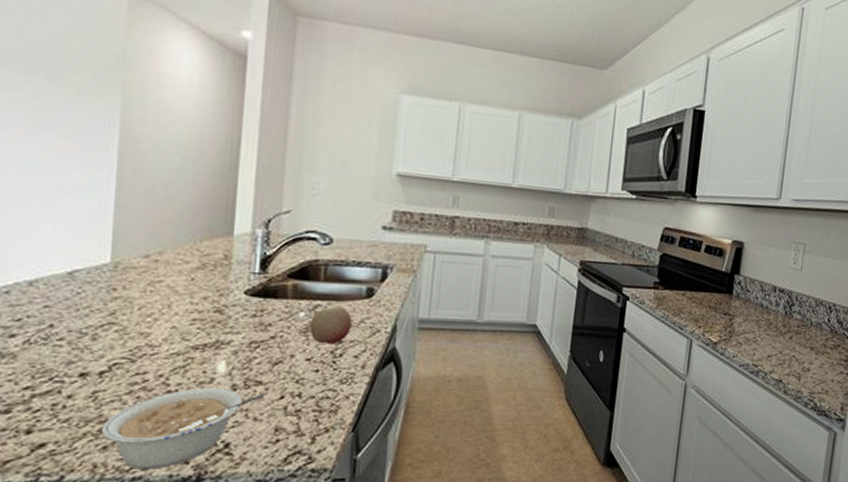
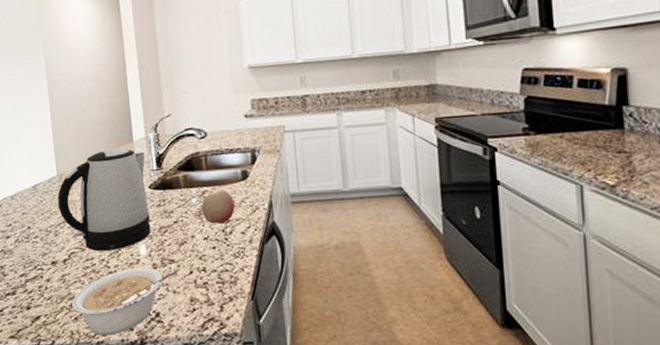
kettle: none [105,239,247,365] -> present [57,148,151,251]

